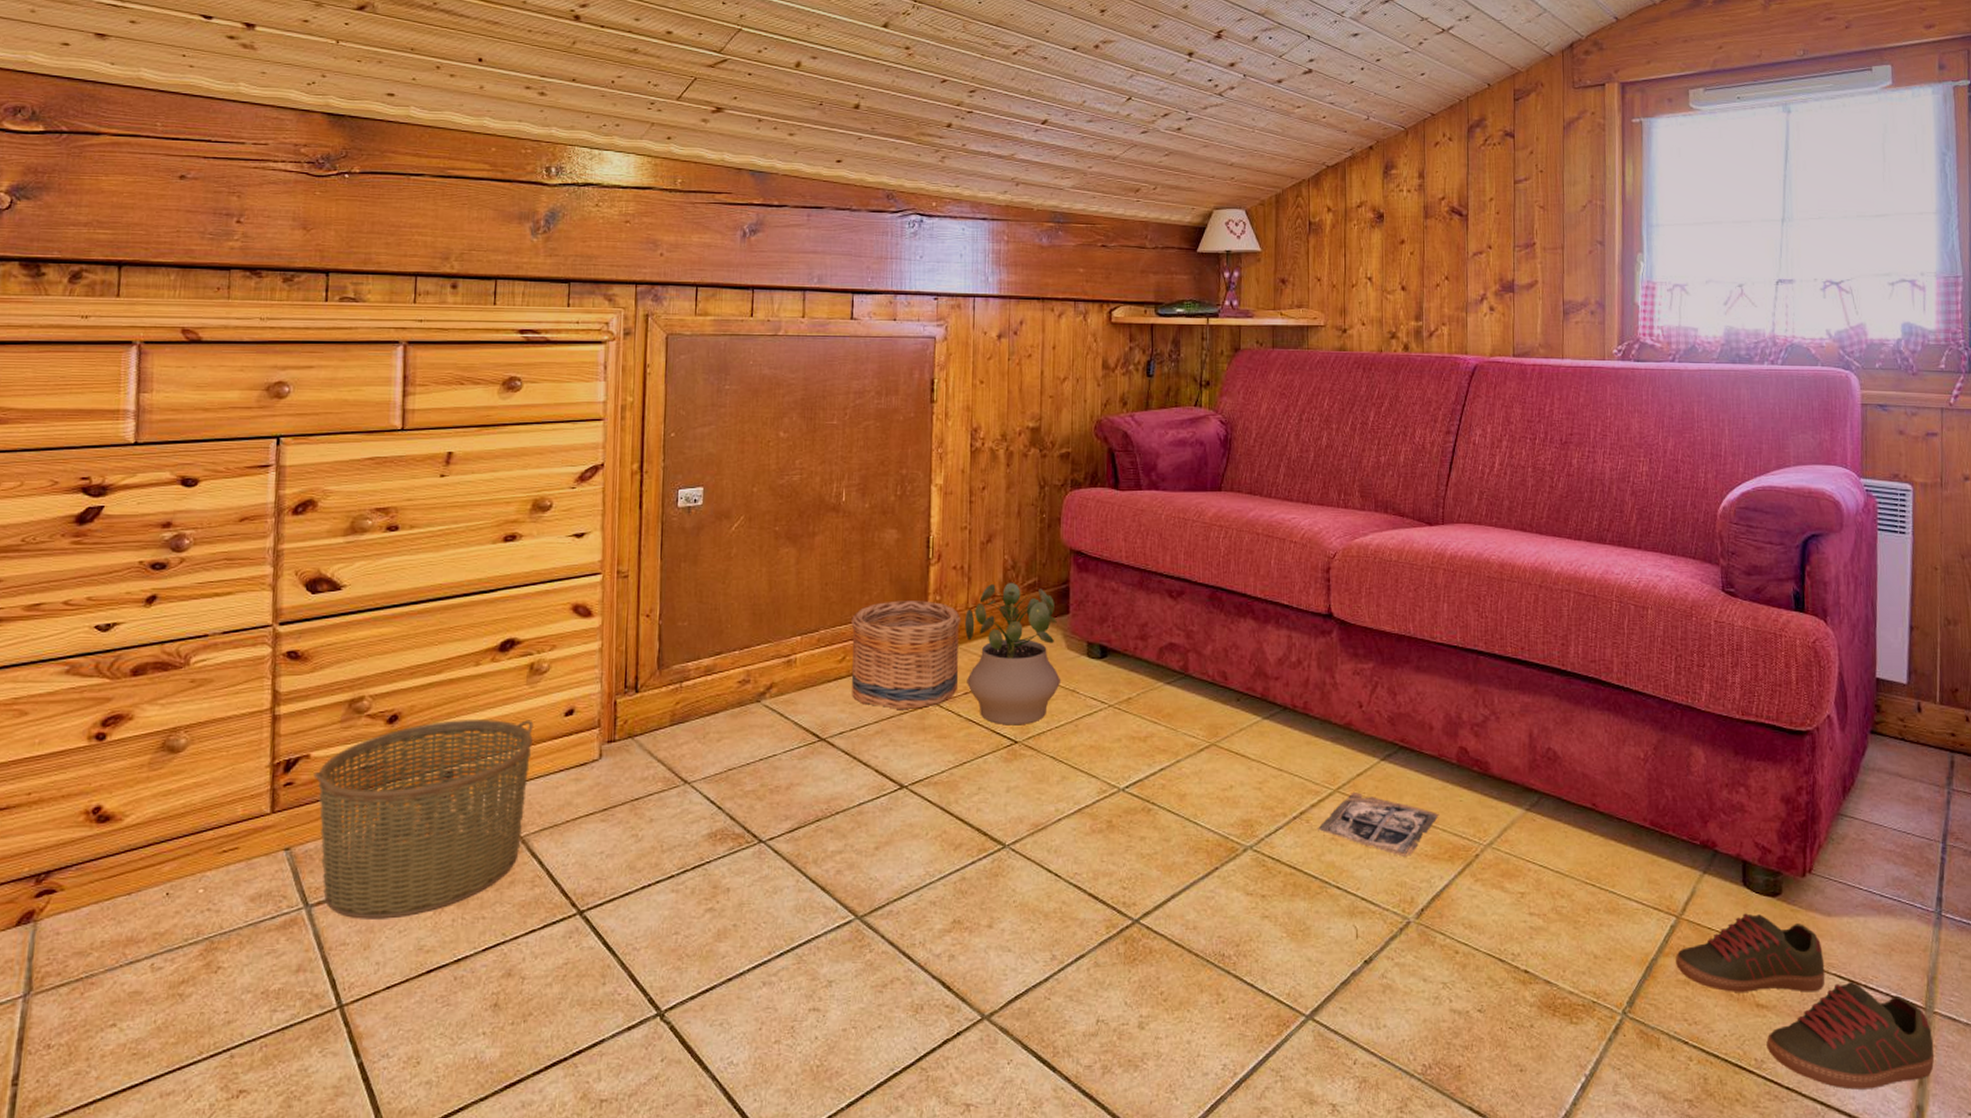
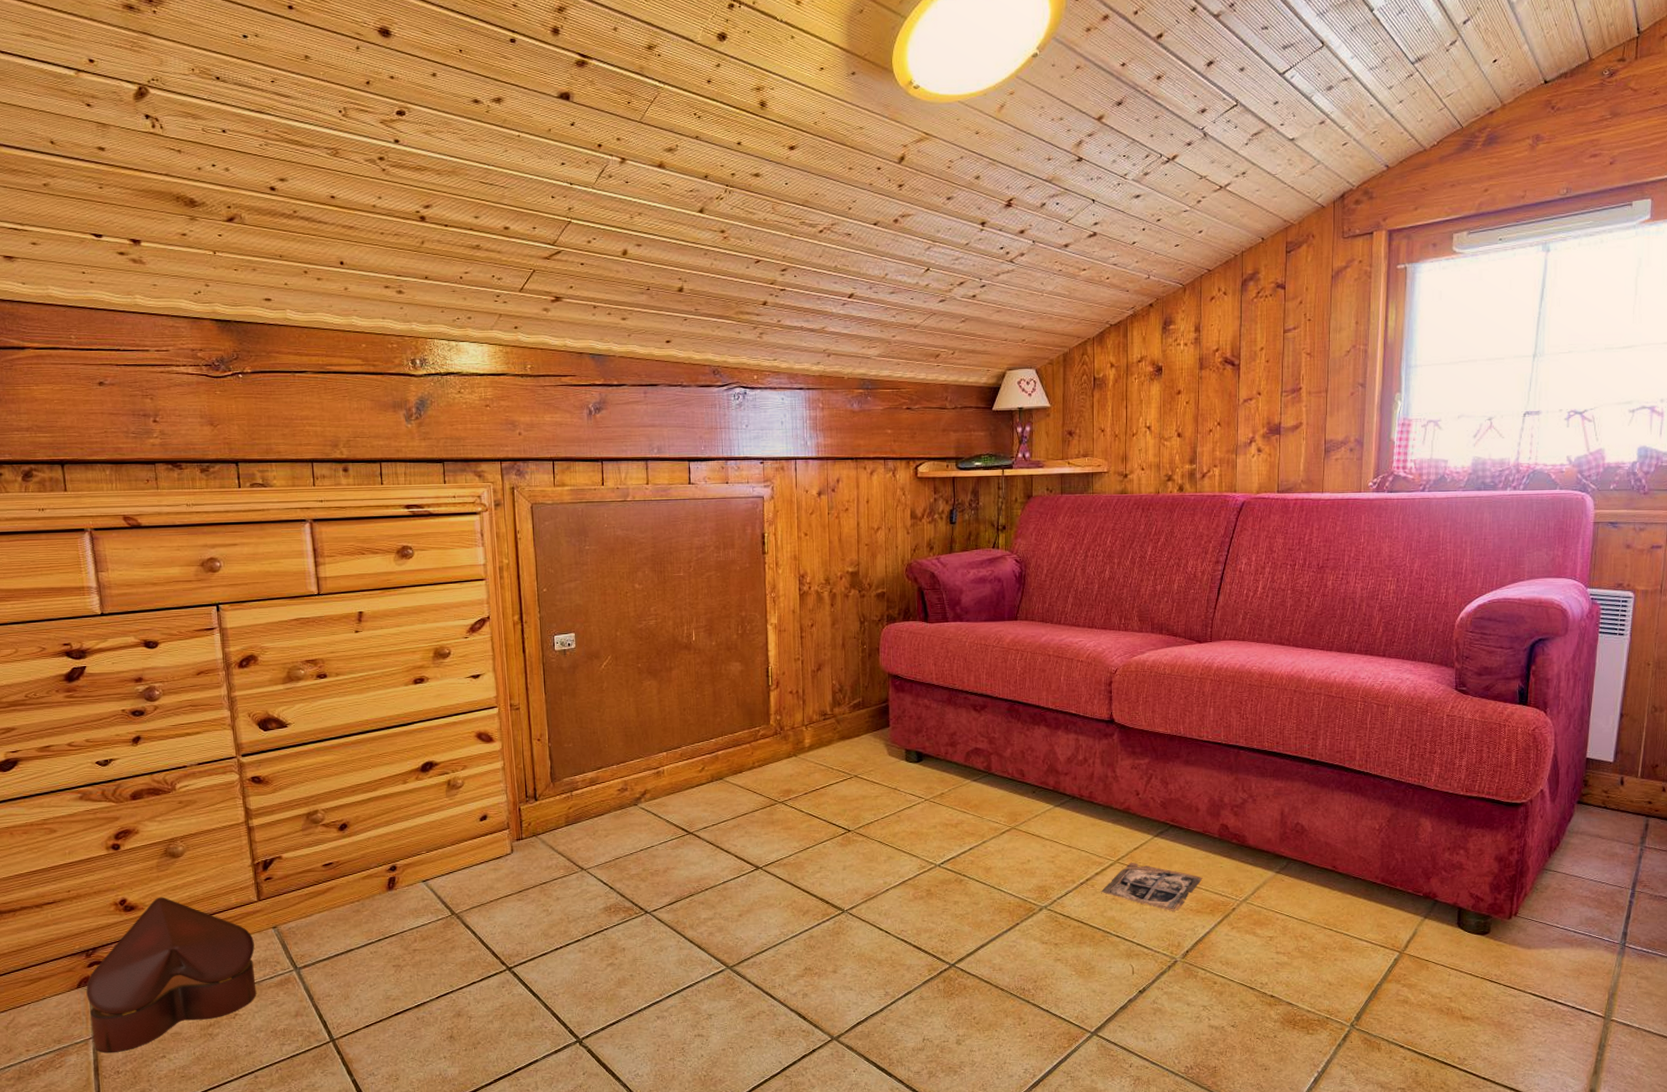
decorative box: none [23,804,258,1018] -> present [86,897,257,1053]
basket: present [313,720,534,919] -> none [286,824,457,977]
basket: present [851,601,961,709] -> none [707,720,799,808]
potted plant: present [964,583,1060,726] -> none [801,703,884,818]
shoe: present [1676,913,1935,1090] -> none [1397,948,1609,1079]

